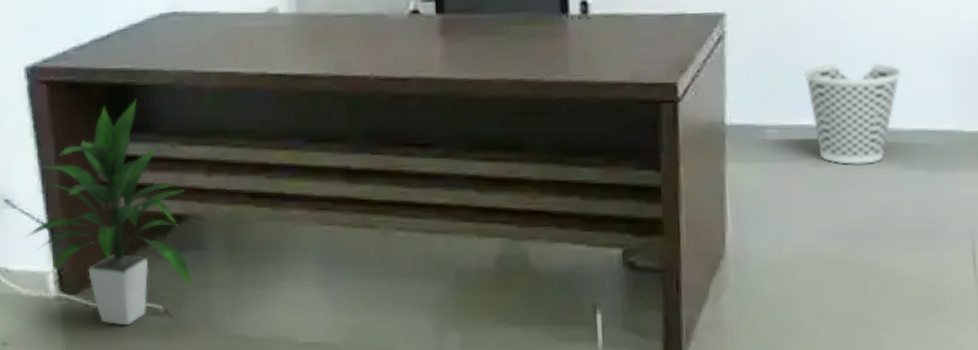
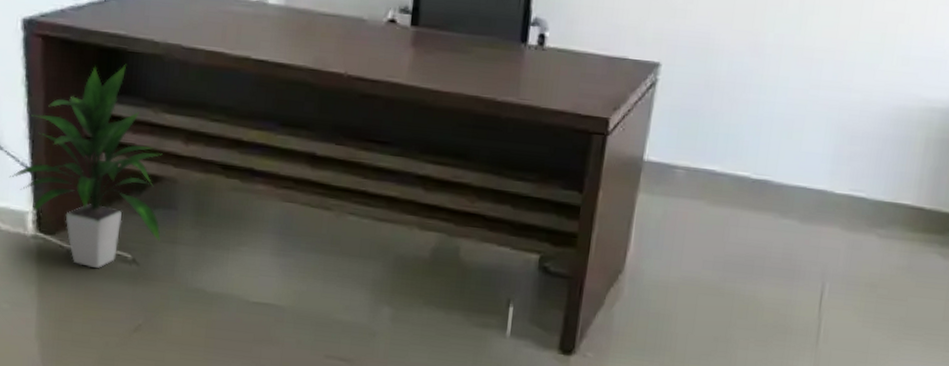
wastebasket: present [804,63,903,165] -> none [715,118,796,210]

